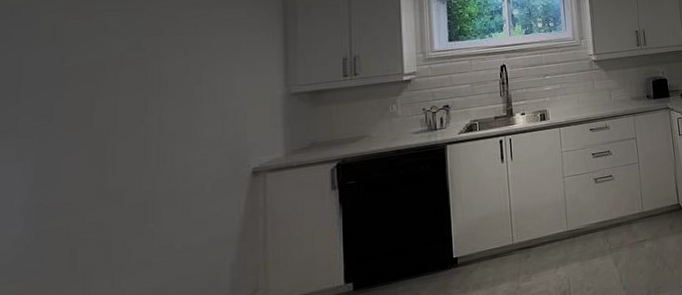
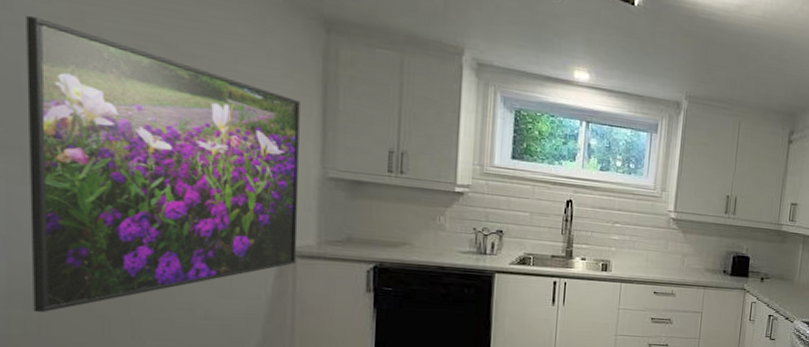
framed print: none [17,15,266,285] -> present [26,16,300,313]

